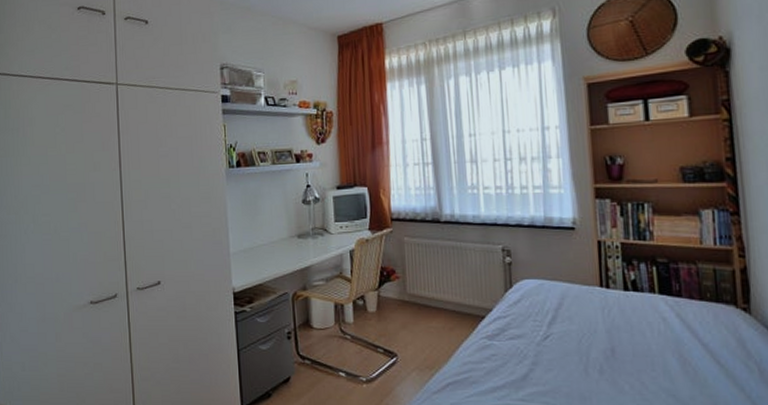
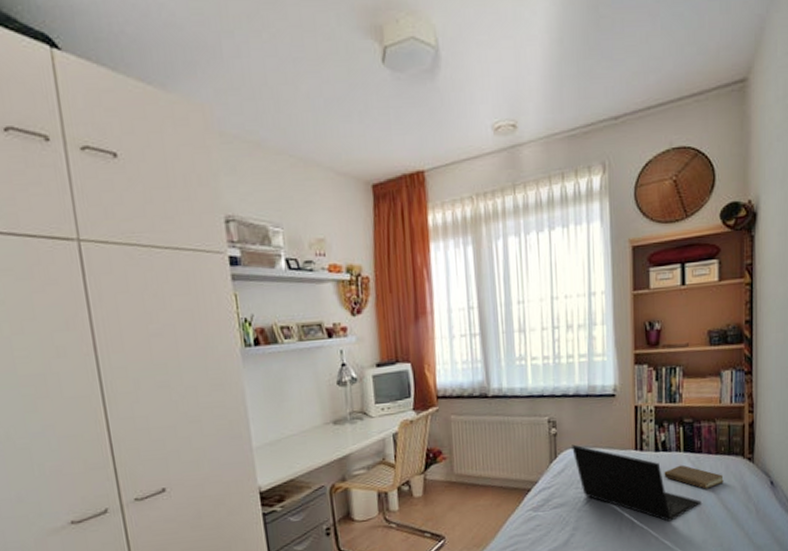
laptop: none [528,275,685,370] -> present [572,444,702,522]
book: none [636,308,713,338] -> present [664,465,724,489]

